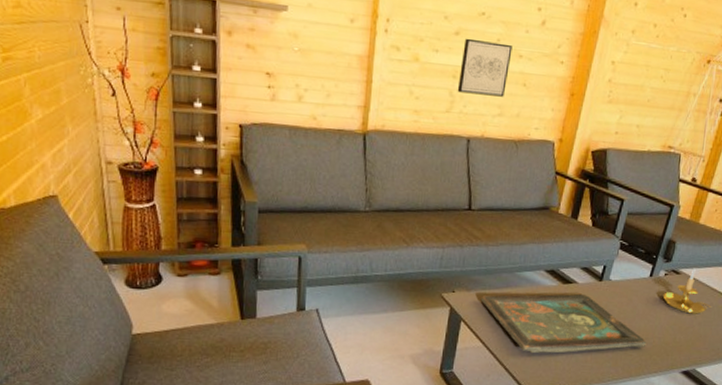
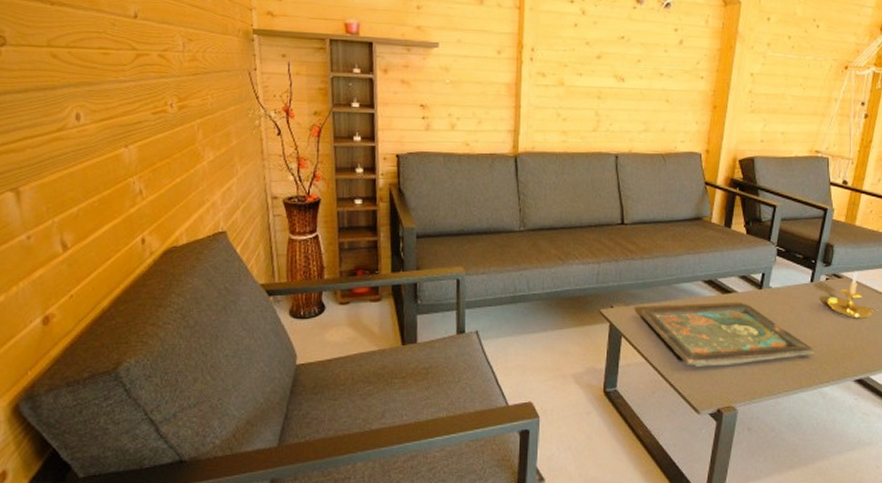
wall art: present [457,38,513,97] -> none [602,61,653,114]

